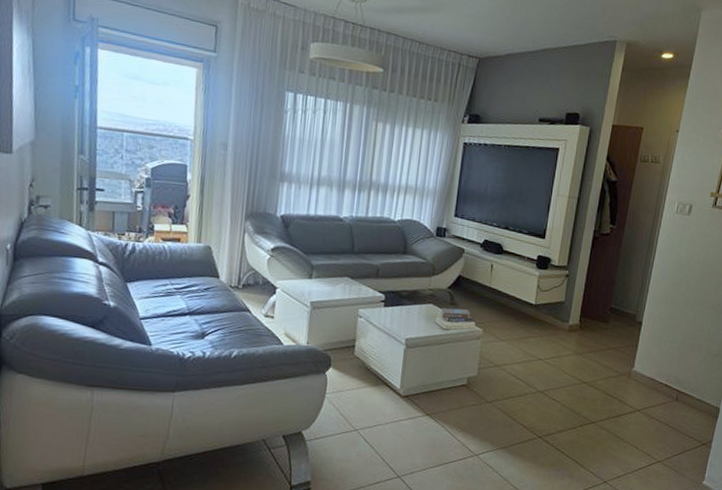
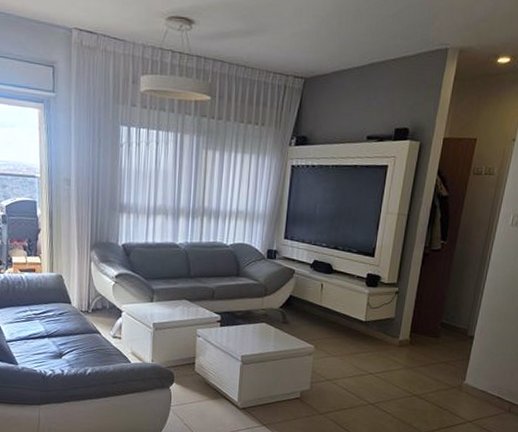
books: present [434,307,476,330] -> none [268,326,308,347]

